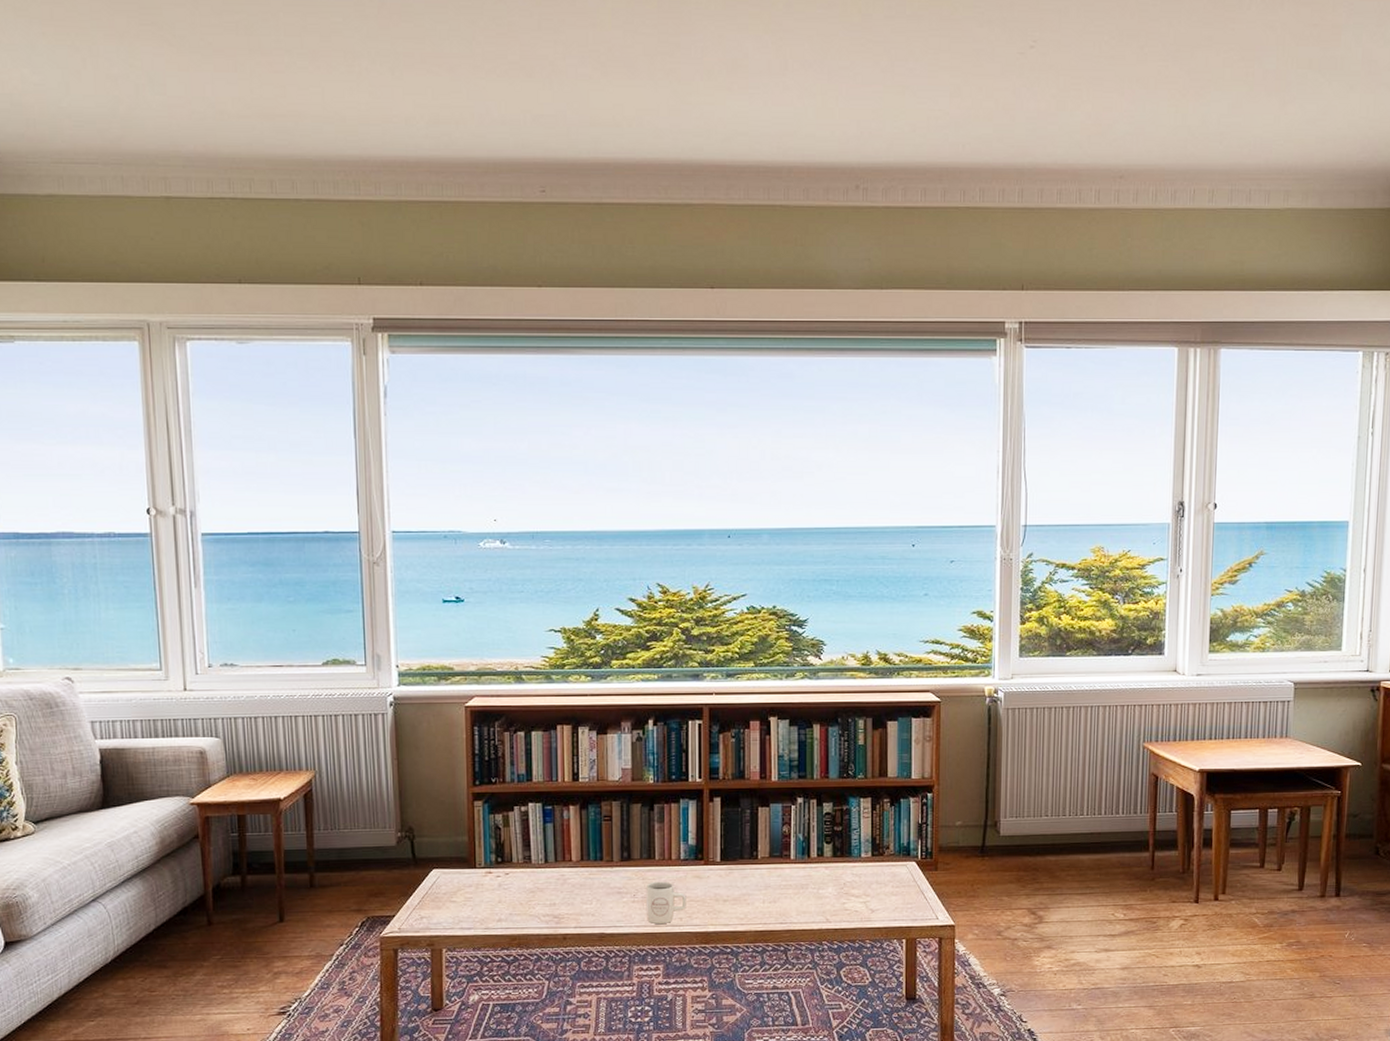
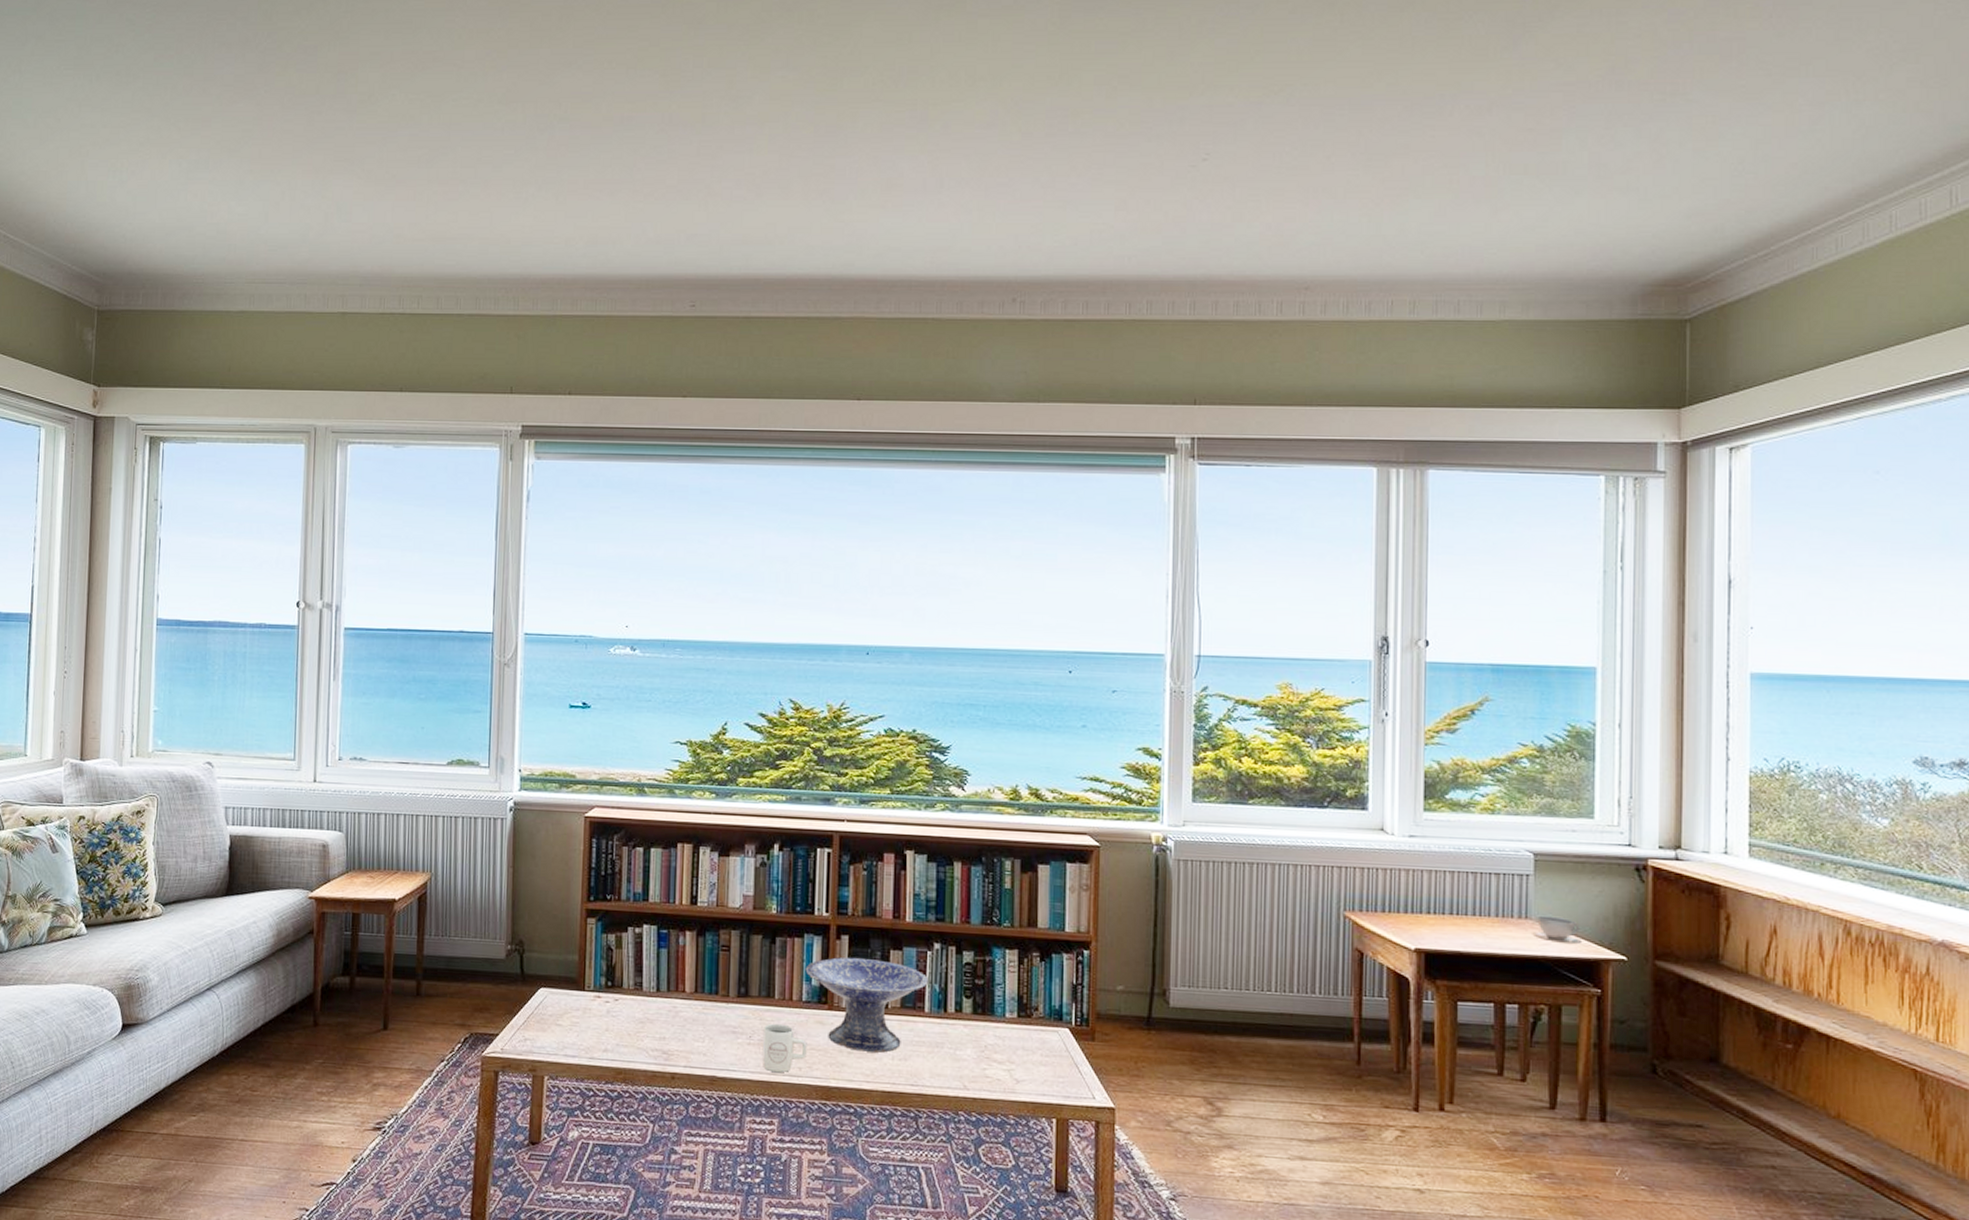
decorative bowl: none [682,816,793,899] -> present [805,957,928,1053]
teacup: none [1290,734,1327,757] -> present [1532,915,1581,945]

